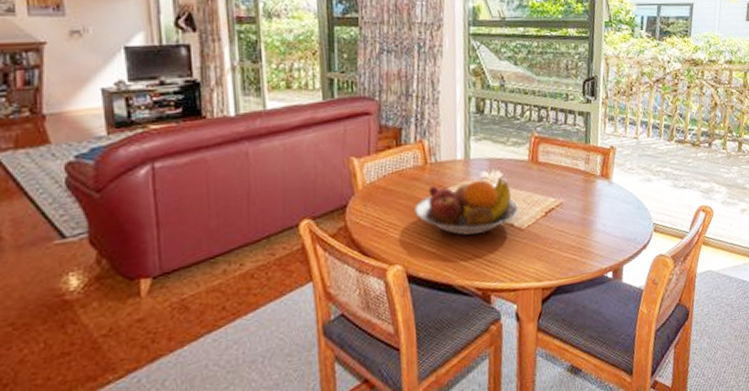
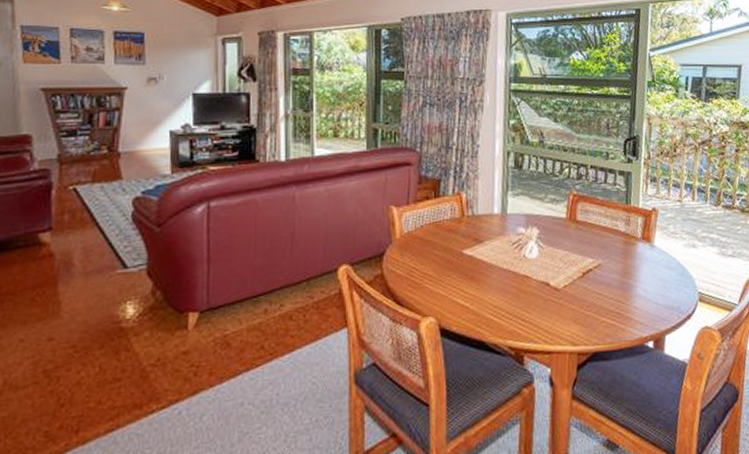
fruit bowl: present [414,176,520,236] -> none [450,233,556,292]

